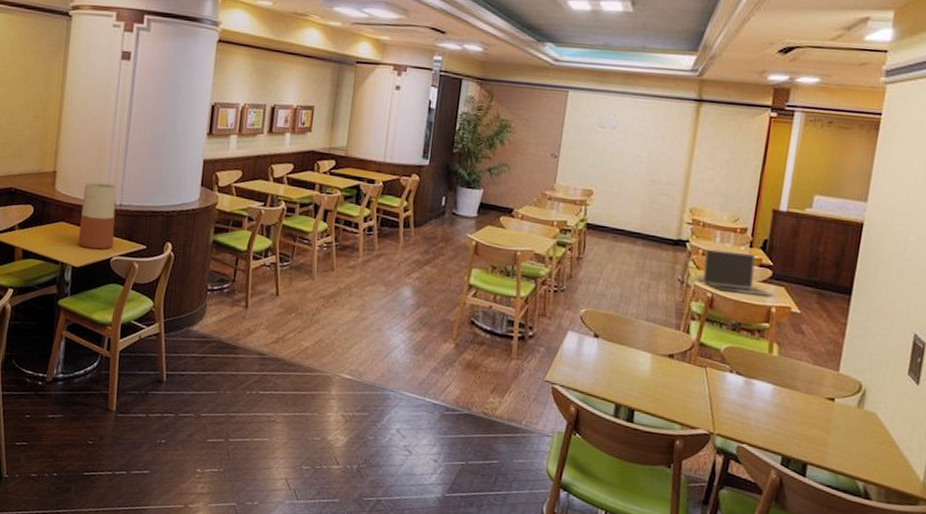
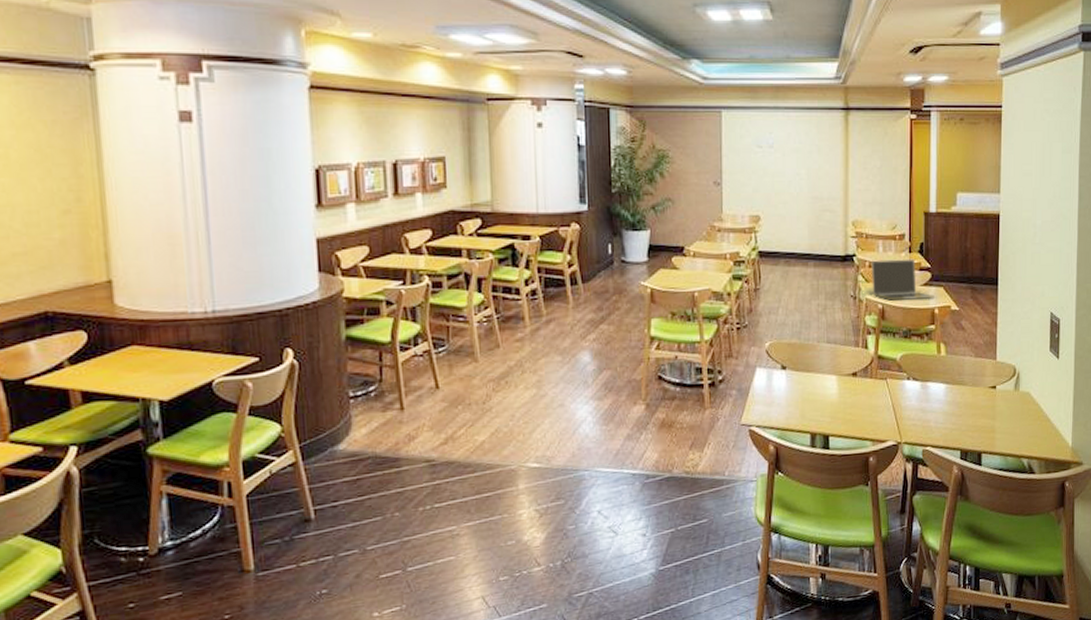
vase: present [78,182,116,250] -> none [156,286,213,375]

